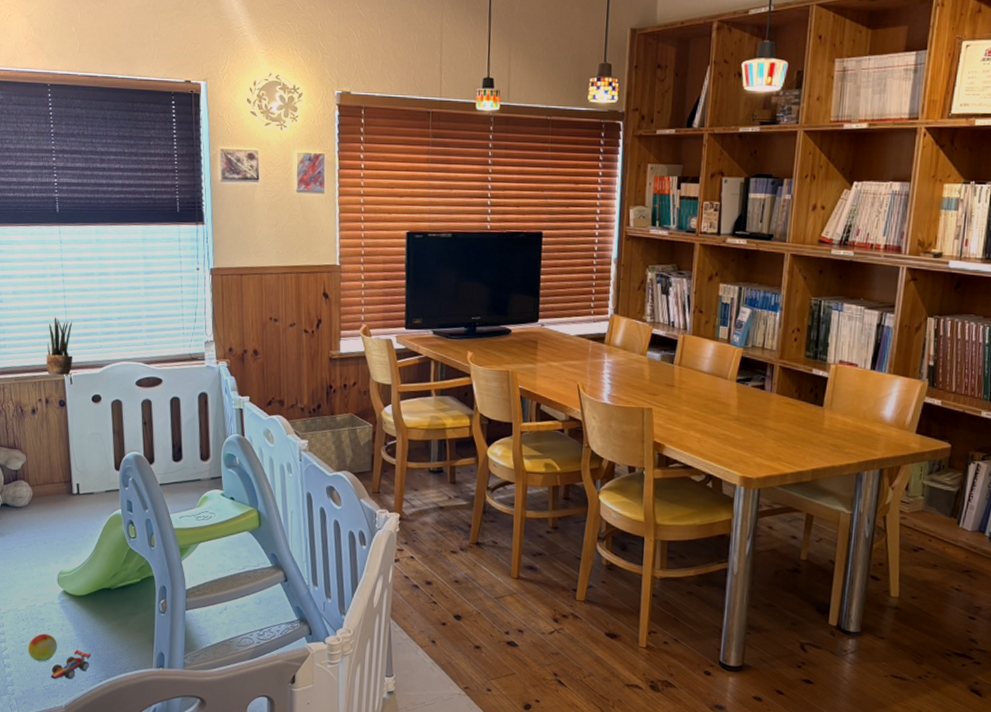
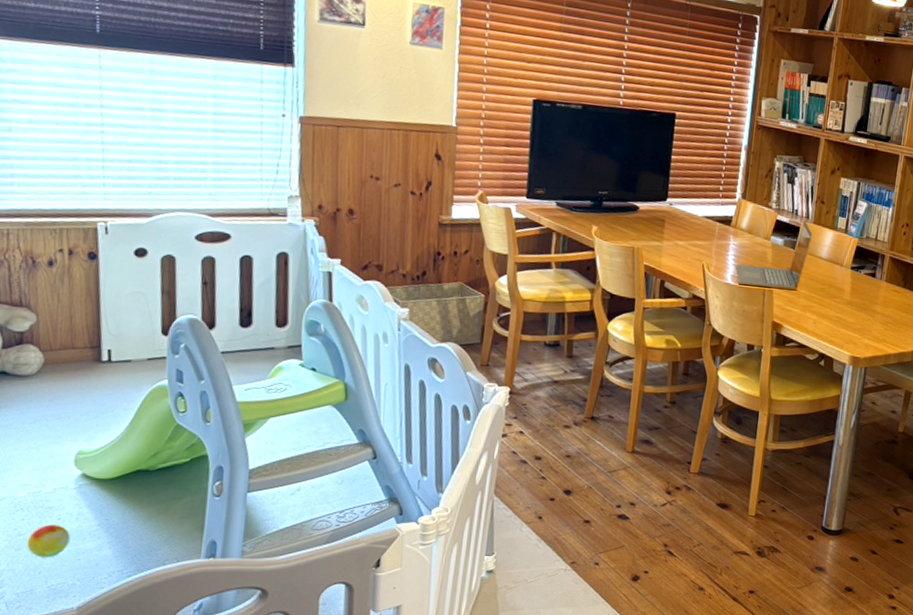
potted plant: present [46,317,73,375] -> none [71,155,111,224]
toy car: present [51,649,92,679] -> none [59,541,118,577]
laptop: none [612,333,693,408] -> present [736,221,813,291]

